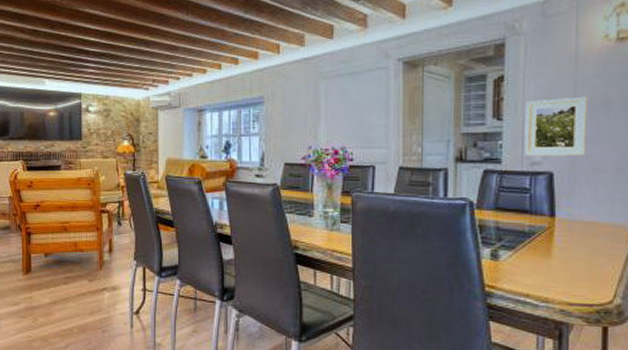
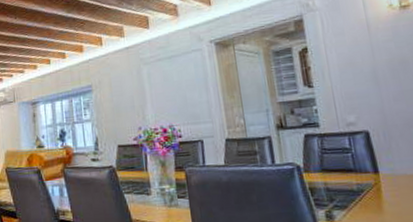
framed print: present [525,96,587,156] -> none [331,59,395,118]

